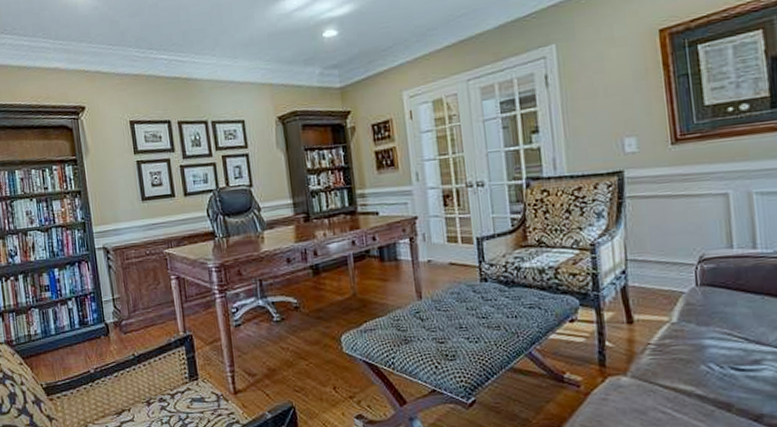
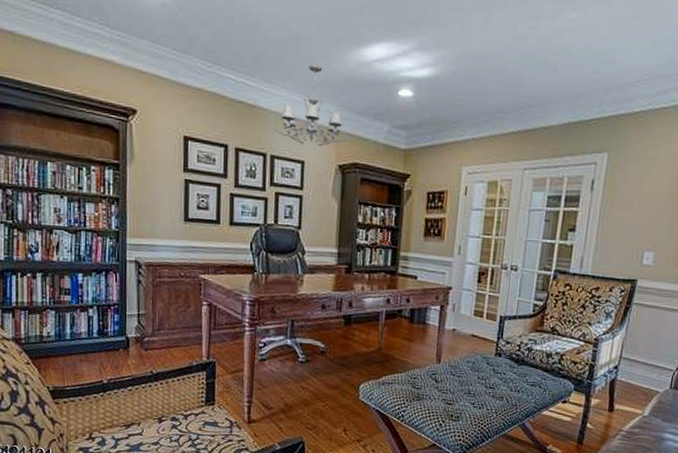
chandelier: none [210,27,283,105] -> present [273,64,349,146]

